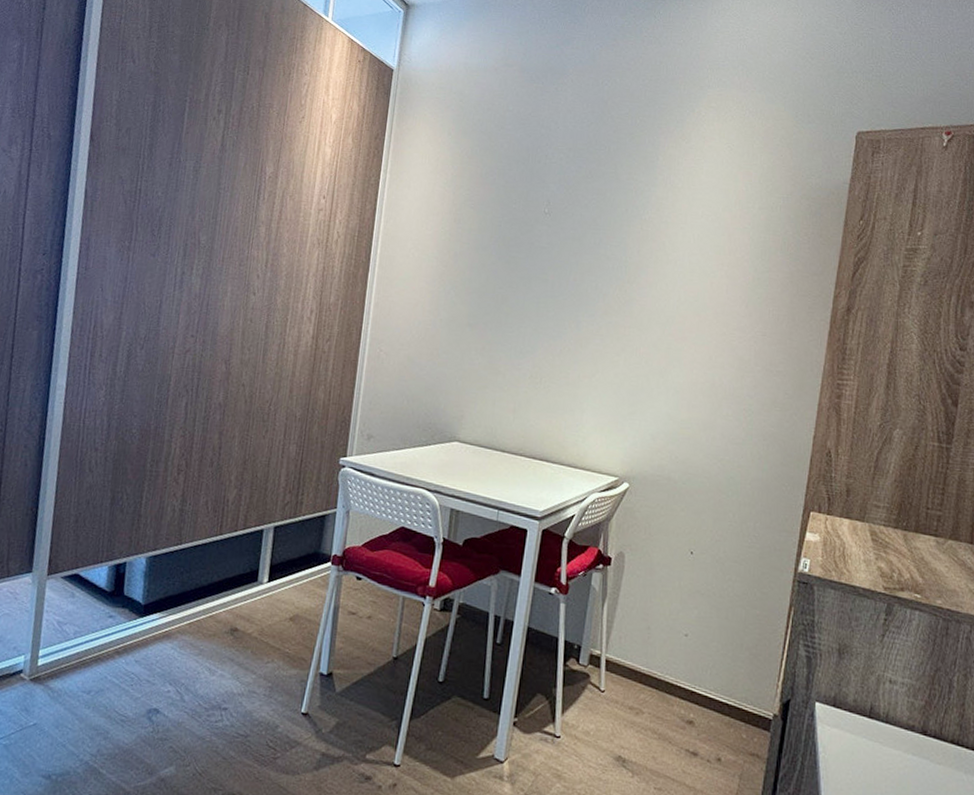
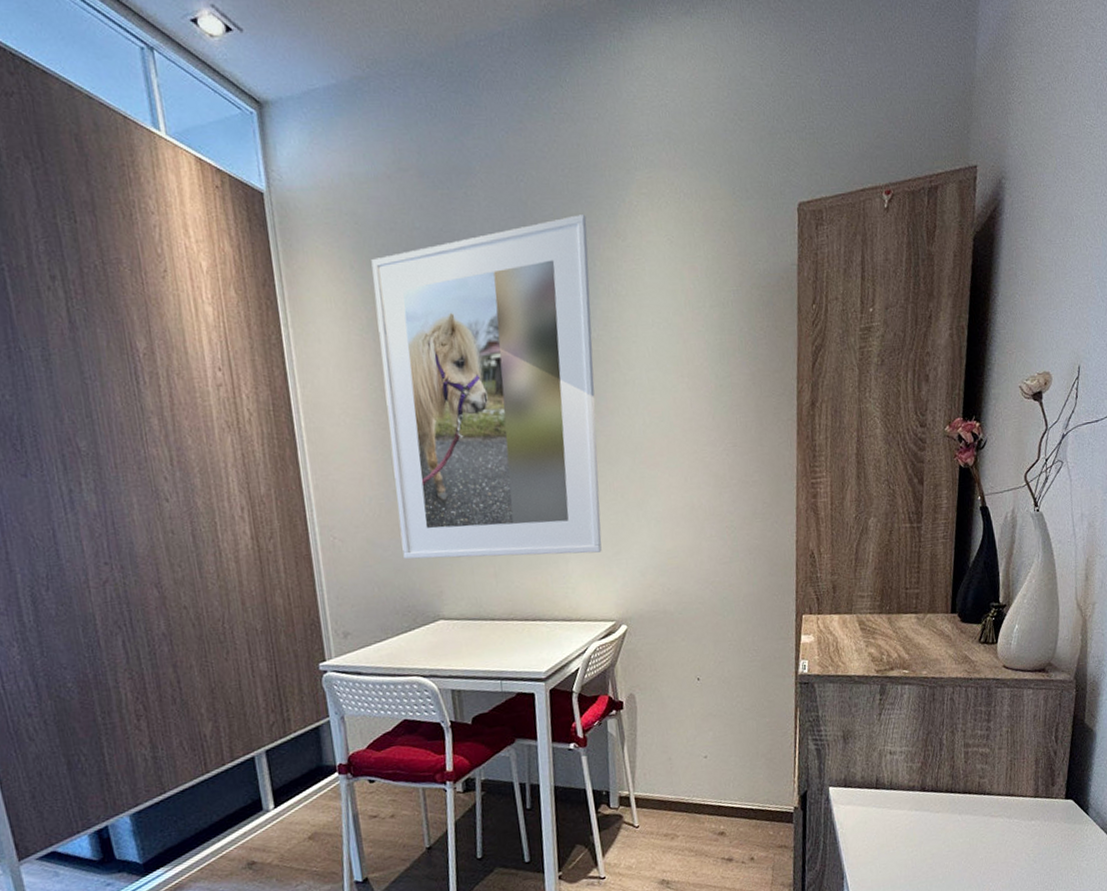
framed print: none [436,117,657,409] -> present [371,214,602,560]

